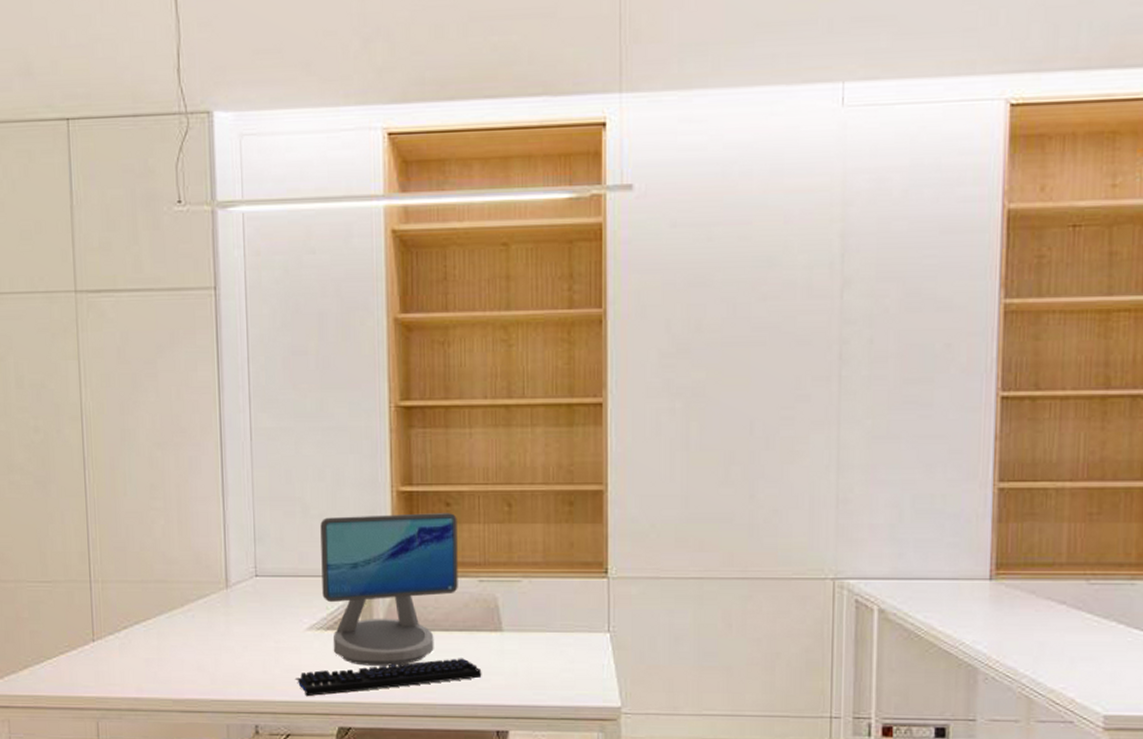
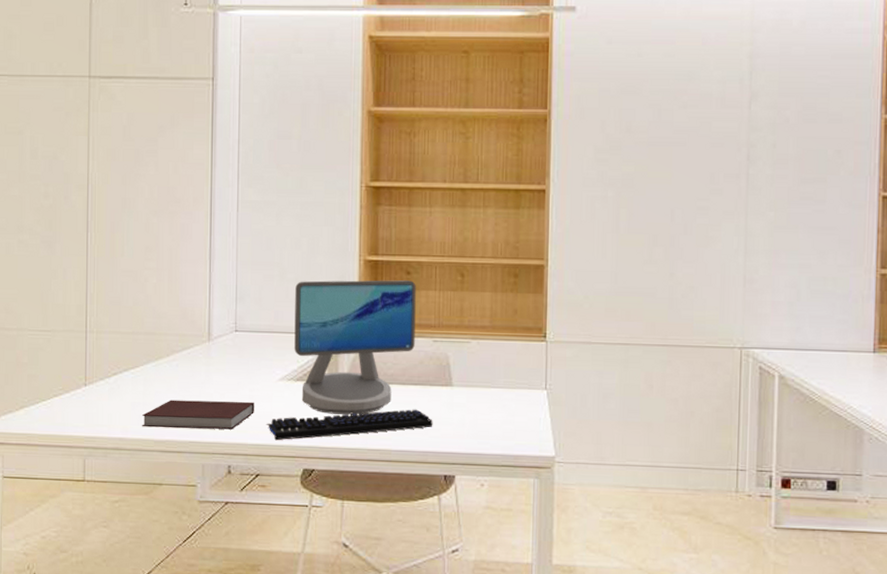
notebook: none [158,654,281,686] -> present [142,400,254,430]

